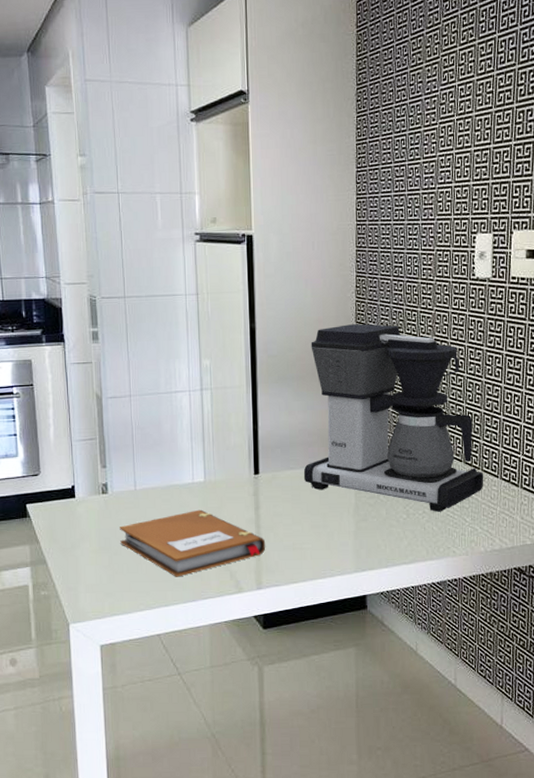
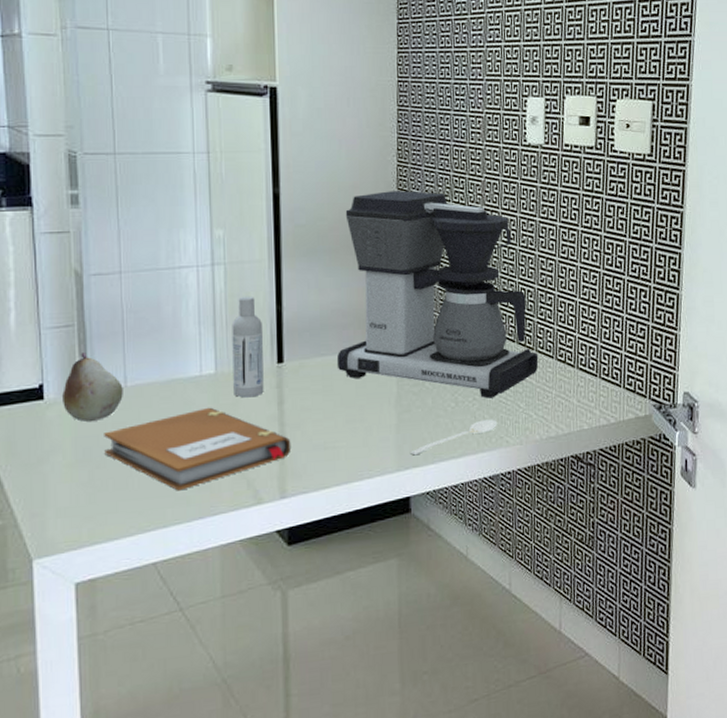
fruit: none [89,461,134,518] -> present [62,353,123,422]
bottle: none [217,416,243,503] -> present [232,296,264,398]
stirrer: none [367,531,445,560] -> present [411,419,498,456]

